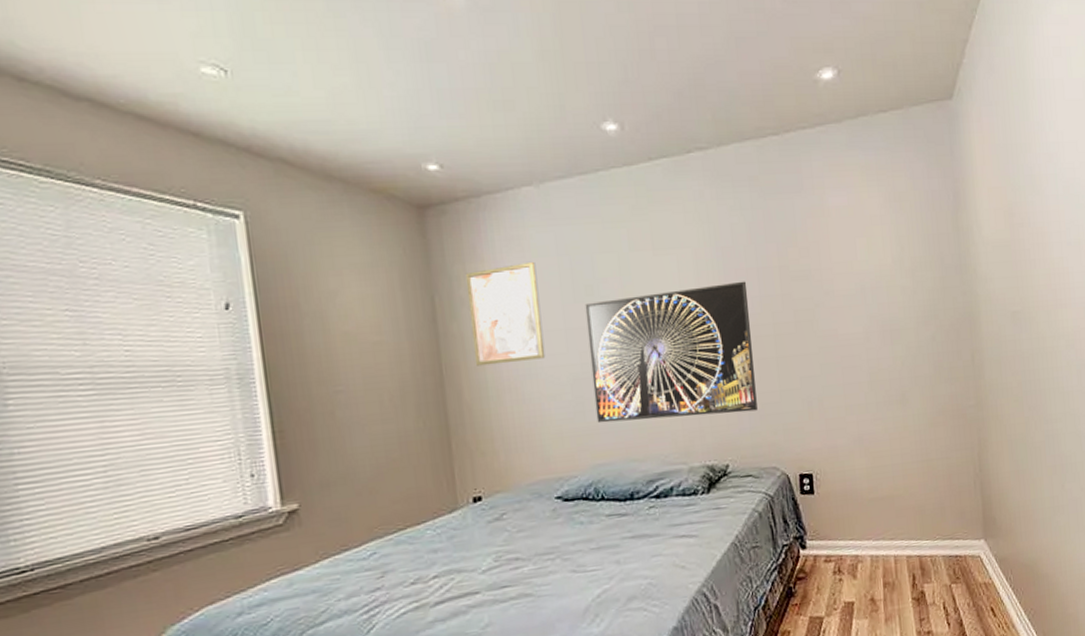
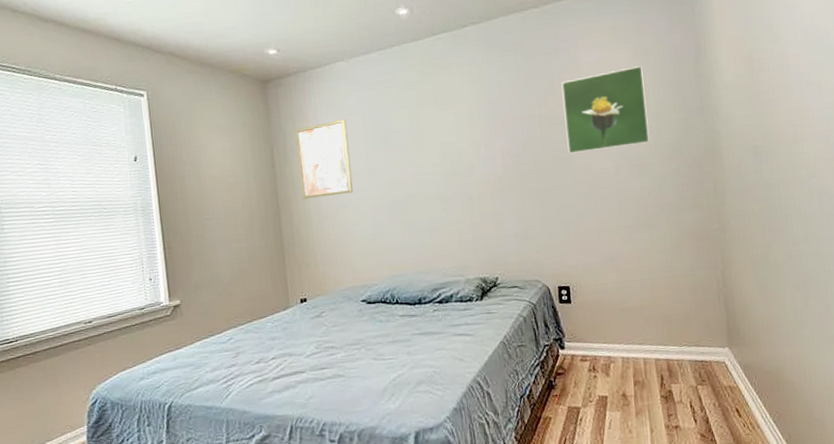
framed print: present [585,281,758,424] -> none [383,127,522,243]
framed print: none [805,214,904,315] -> present [561,66,650,154]

